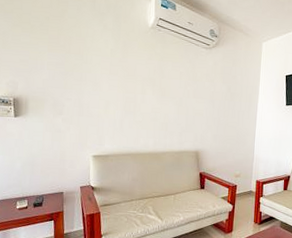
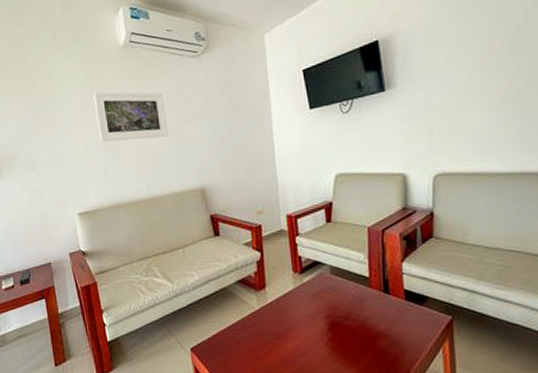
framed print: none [119,59,178,107] -> present [93,91,168,143]

